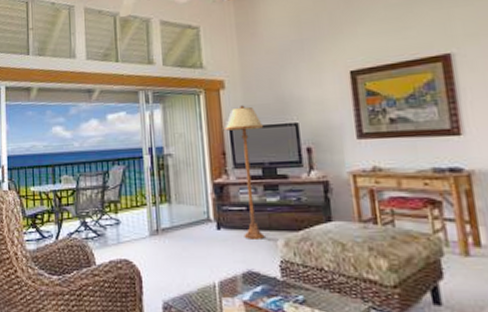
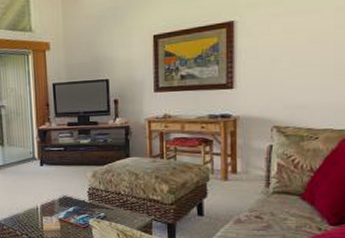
floor lamp: present [225,105,265,239] -> none [49,64,81,173]

